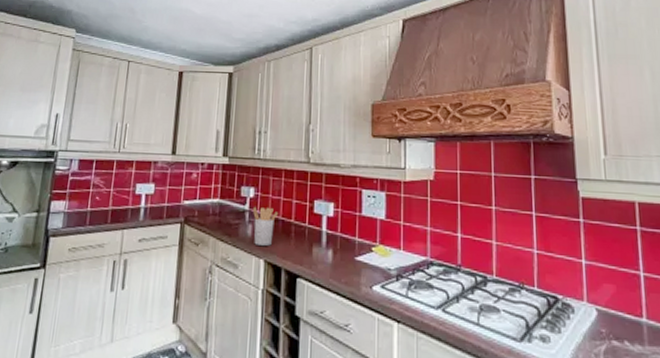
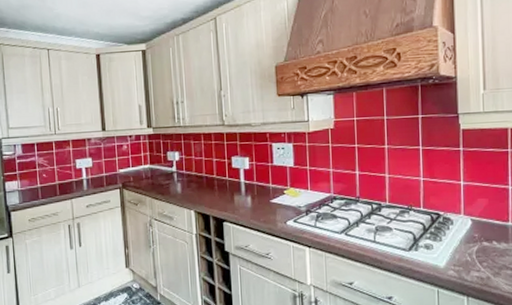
utensil holder: present [252,206,278,246] -> none [179,167,201,199]

